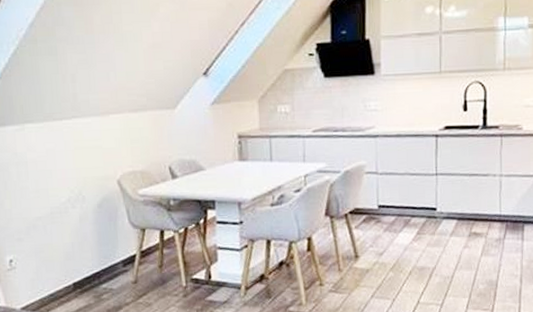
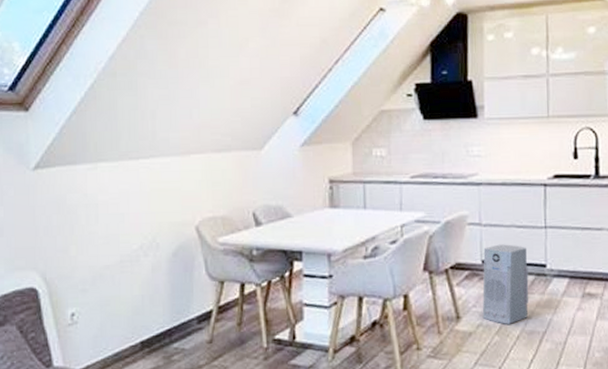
air purifier: none [378,190,421,262] -> present [482,244,529,324]

